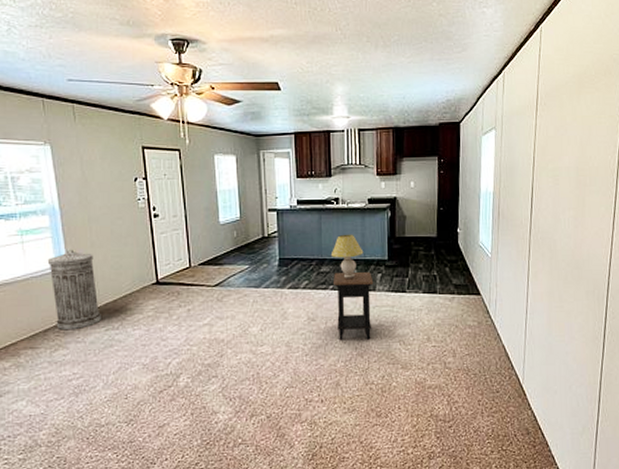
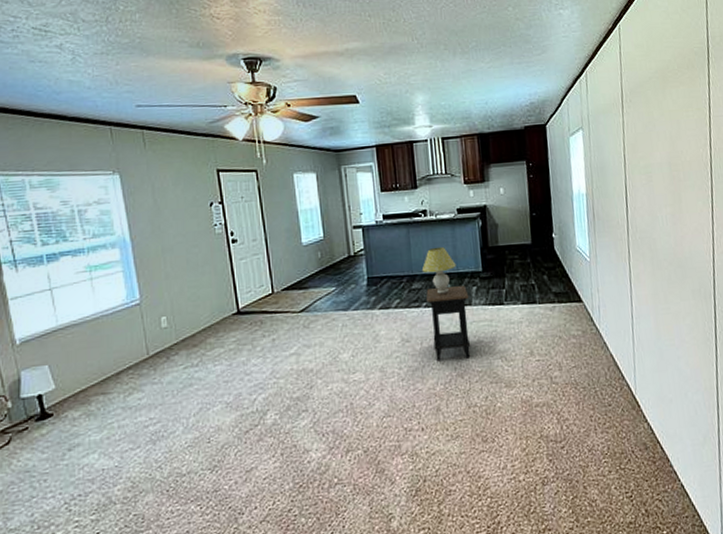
trash can: present [47,250,101,329] -> none [118,284,179,371]

